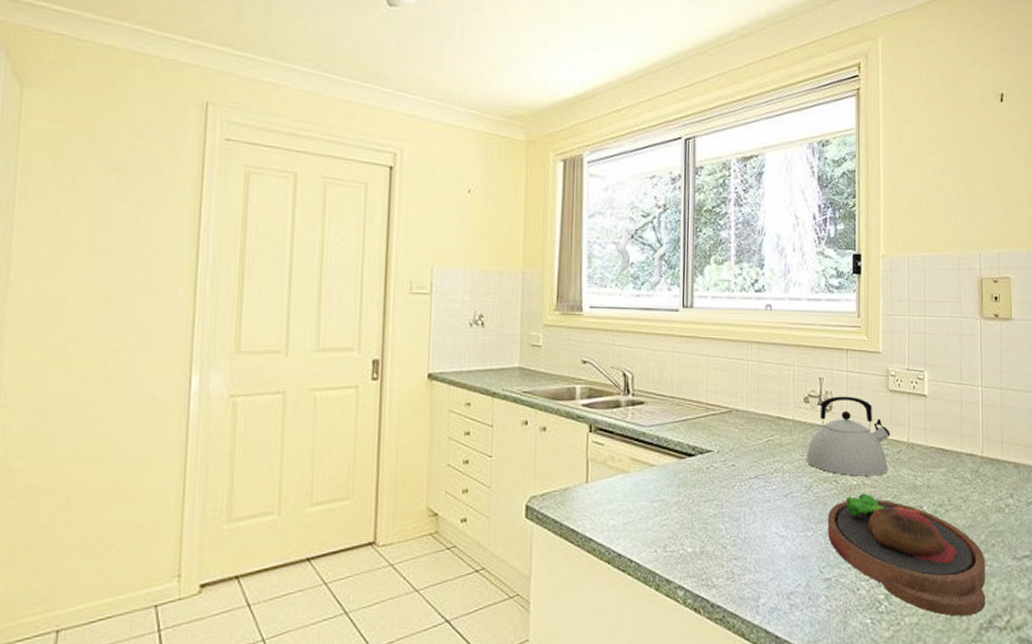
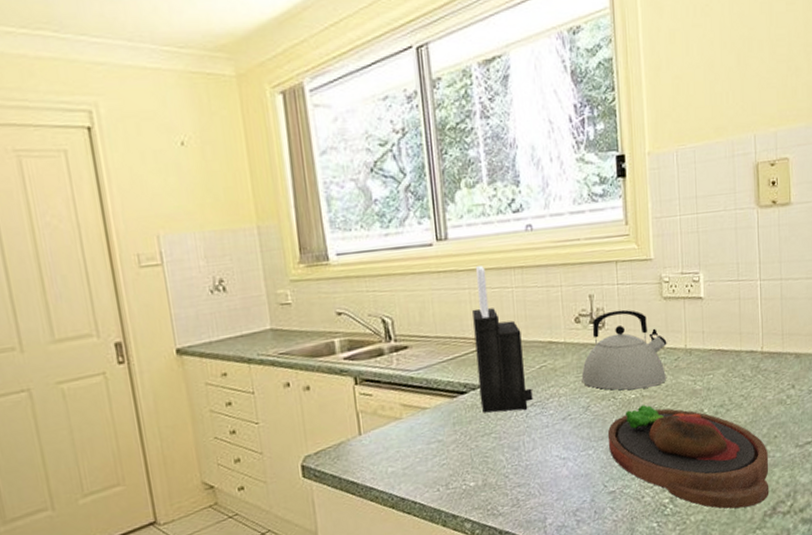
knife block: none [707,336,758,481] -> present [472,266,533,413]

